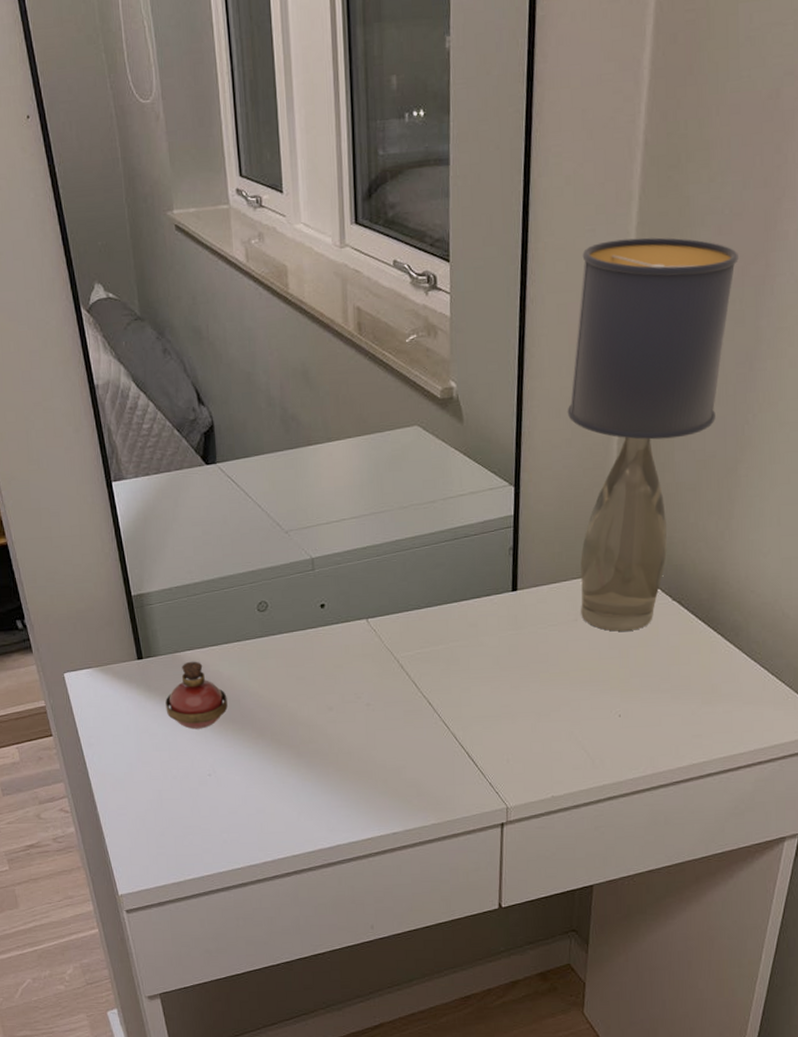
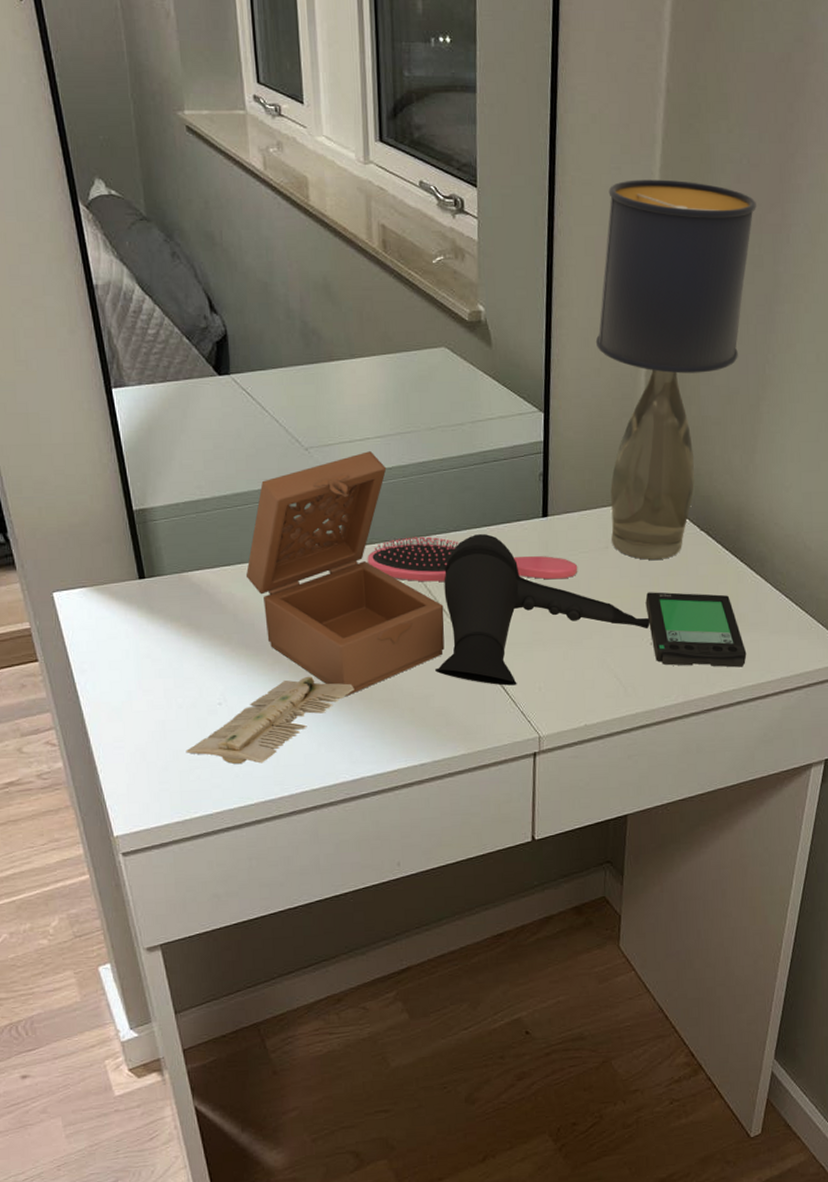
potion bottle: present [165,661,228,730] -> none [170,581,241,655]
comb: none [180,749,331,831] -> present [186,676,354,765]
jewelry box: none [232,532,416,769] -> present [245,451,445,697]
hairbrush: none [343,613,547,658] -> present [367,536,578,582]
hair dryer: none [407,609,619,758] -> present [435,534,650,686]
handheld device: none [614,663,719,739] -> present [645,592,747,668]

